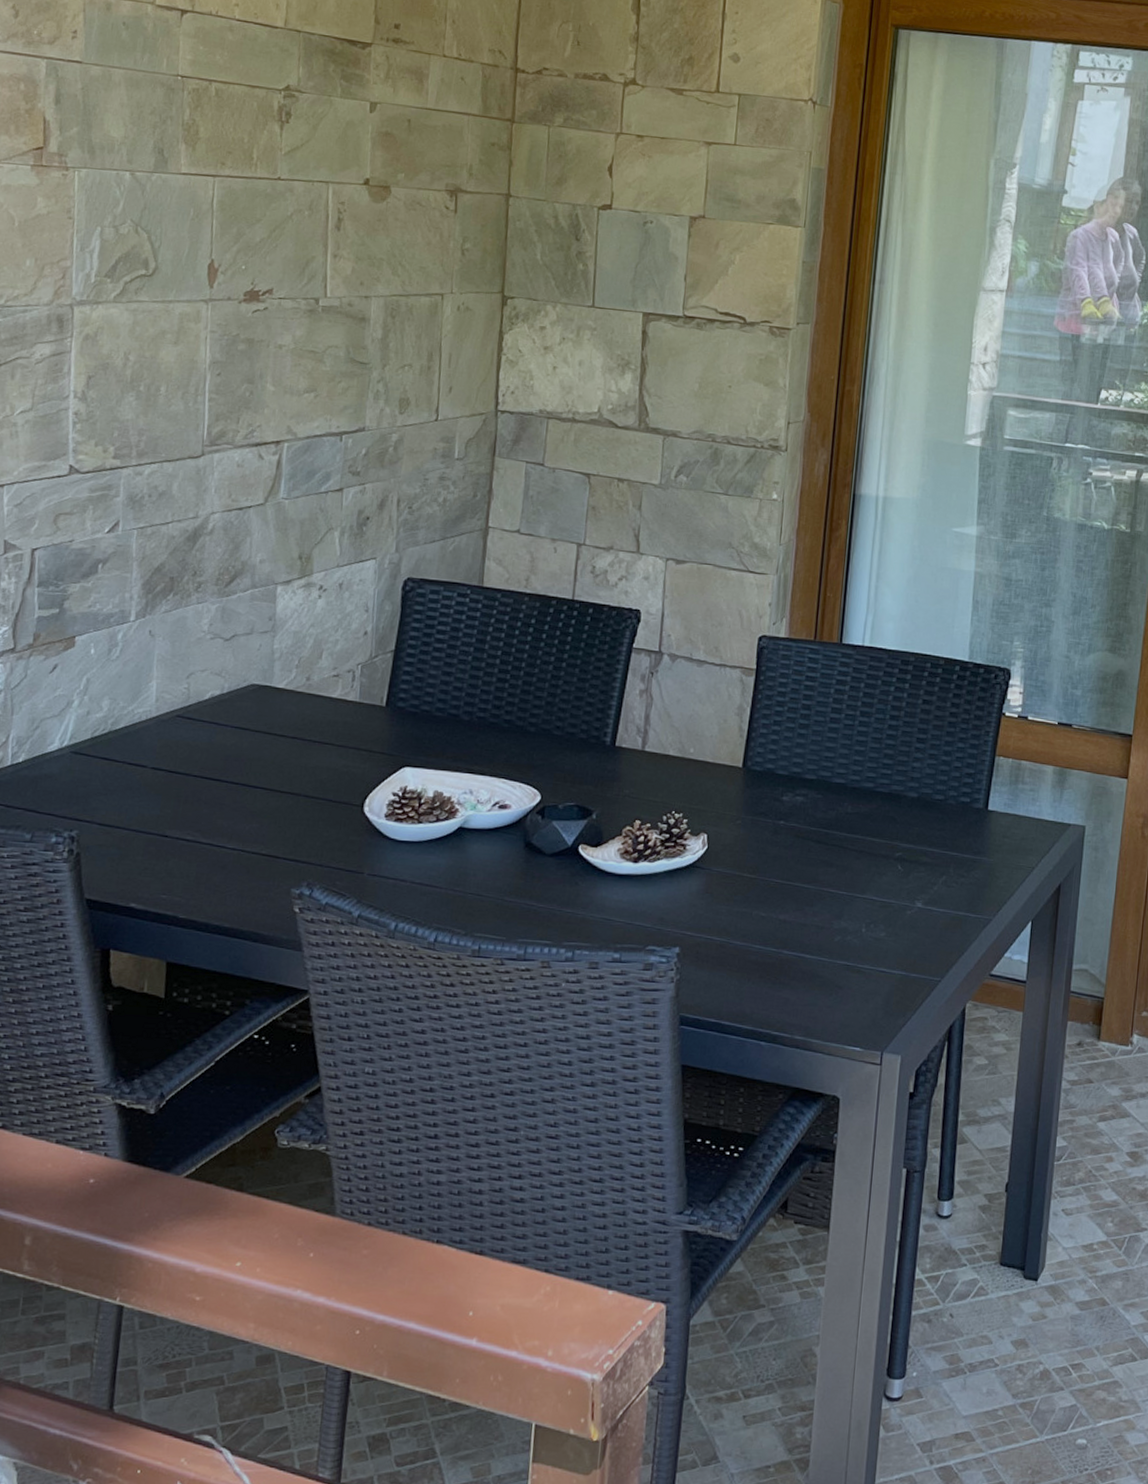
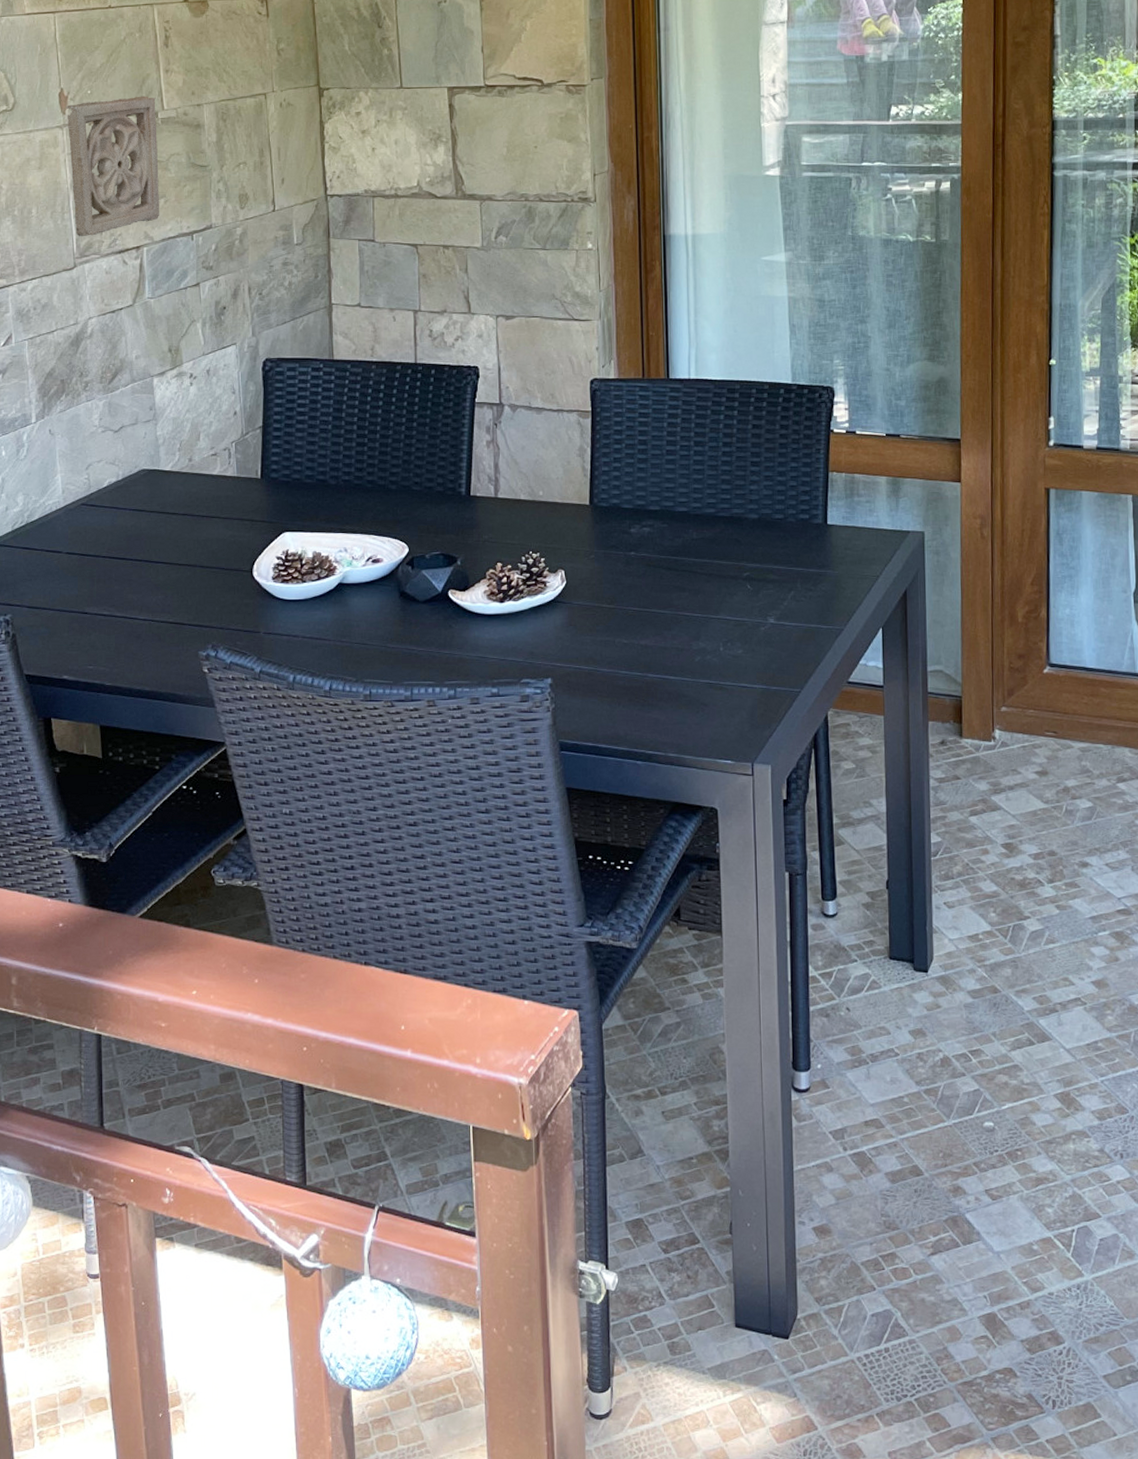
wall ornament: none [208,277,319,424] -> present [65,96,160,236]

